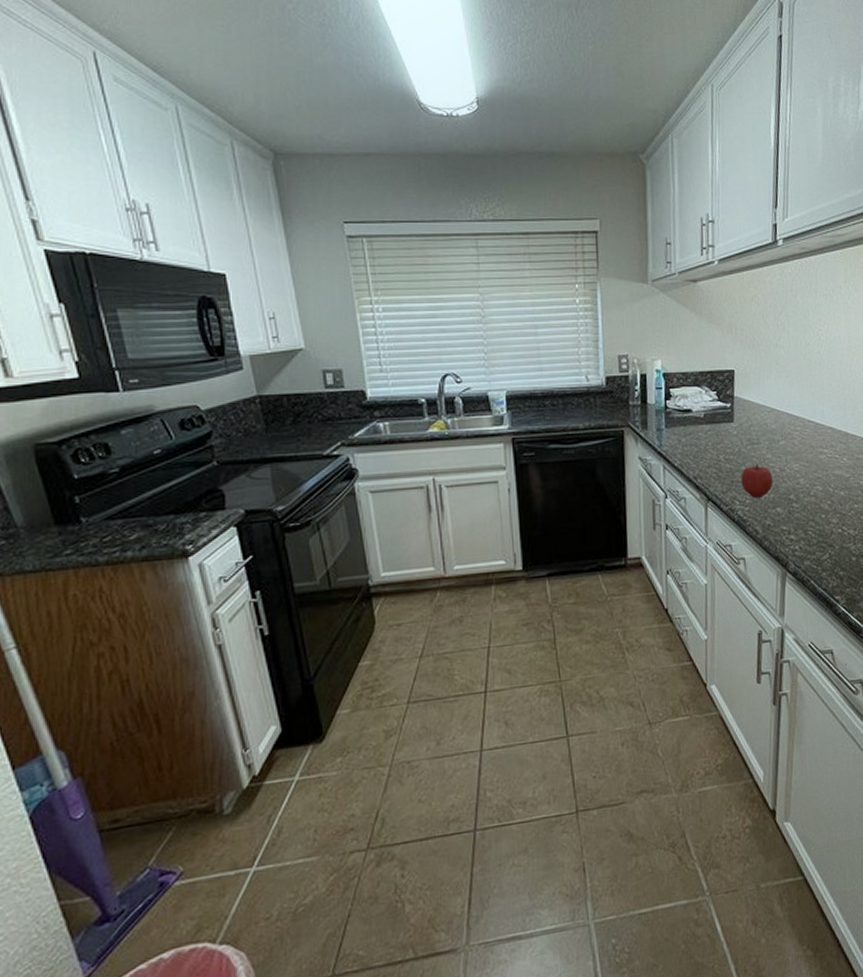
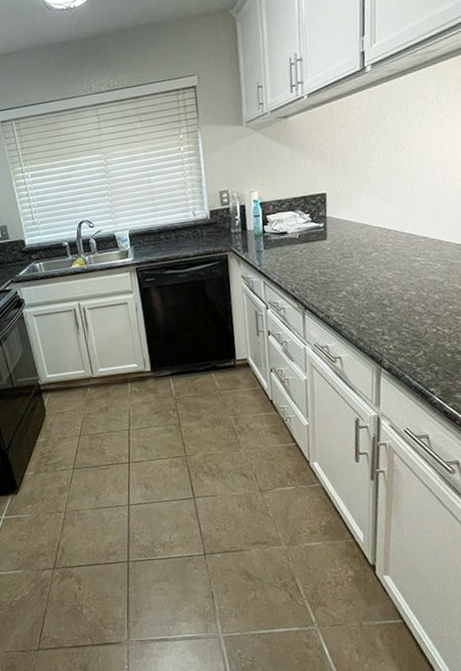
fruit: present [740,464,773,498] -> none [335,275,366,305]

